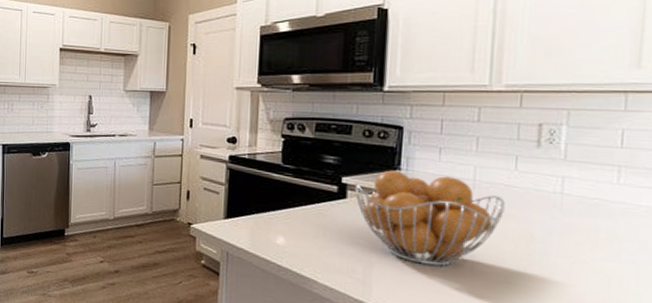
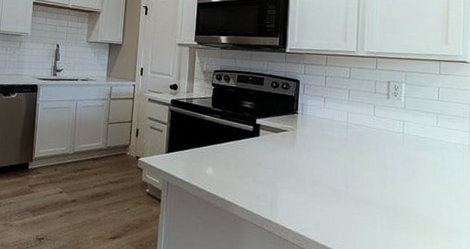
fruit basket: present [354,170,505,266] -> none [265,114,368,190]

